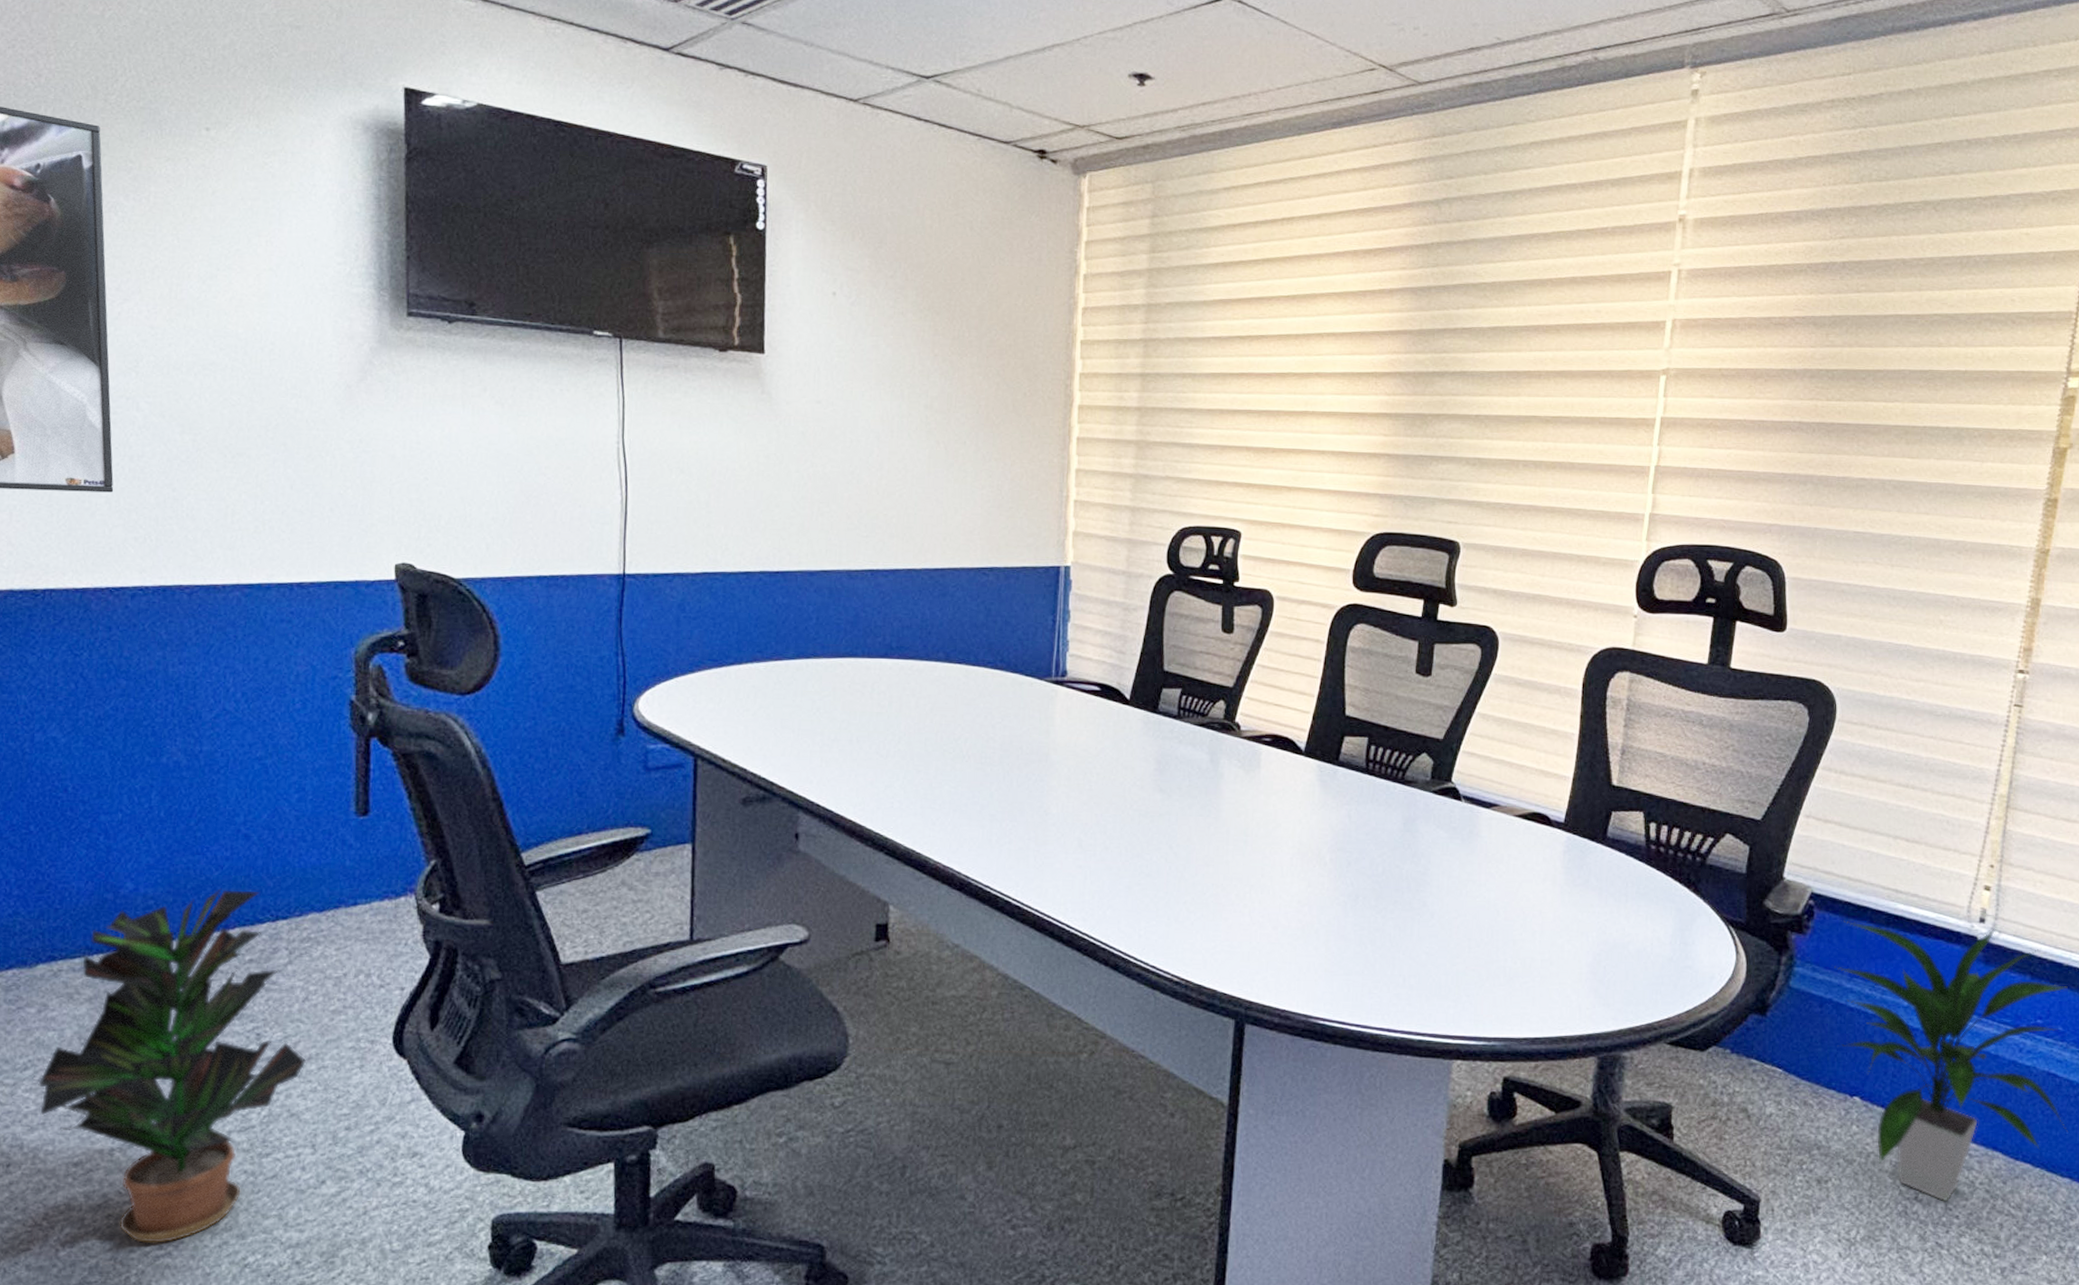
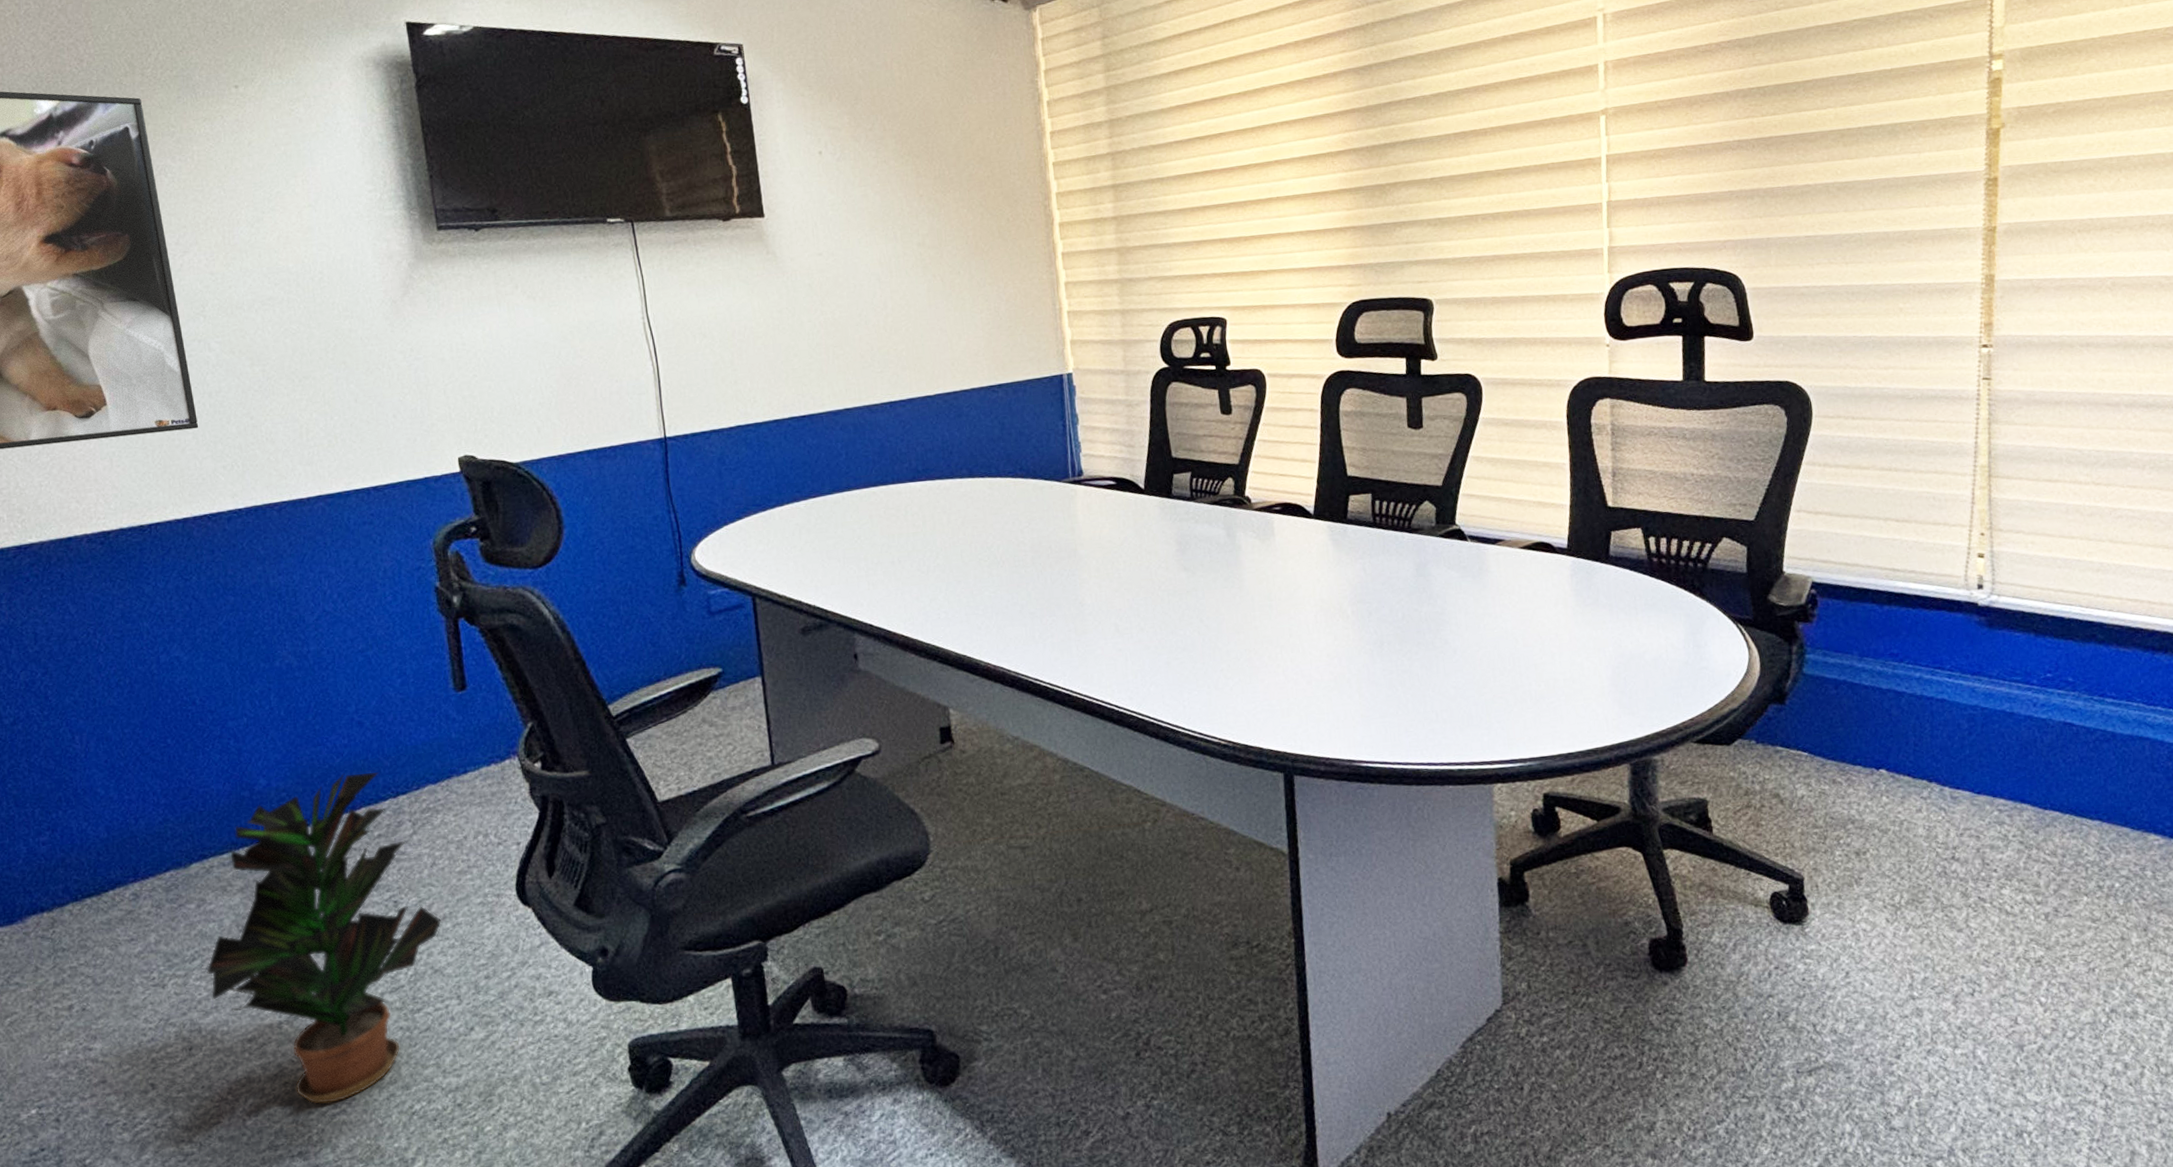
indoor plant: present [1834,920,2068,1202] -> none [1844,591,2091,858]

